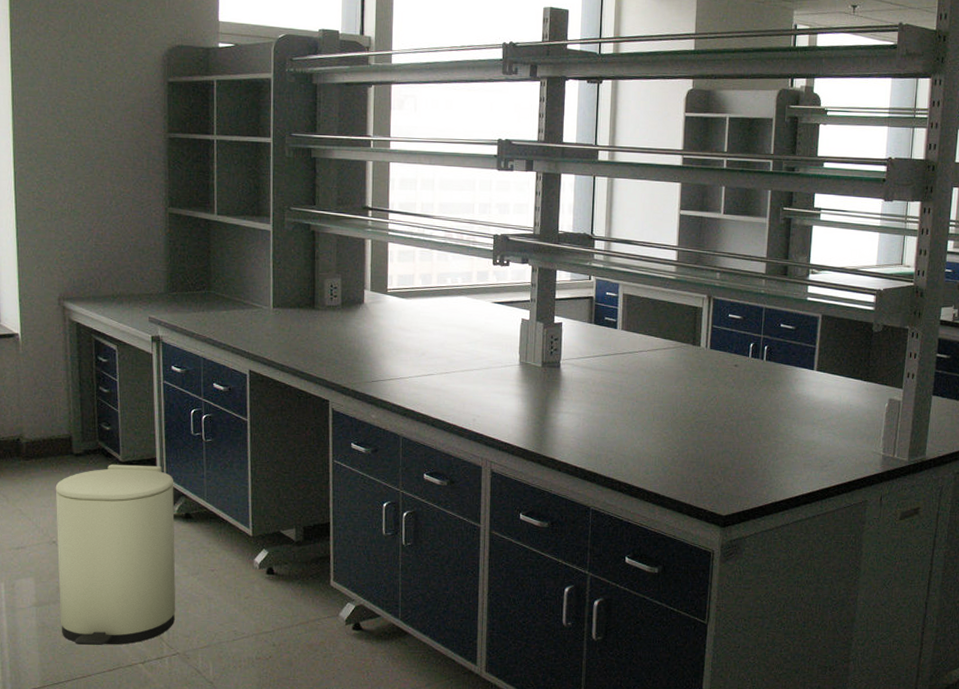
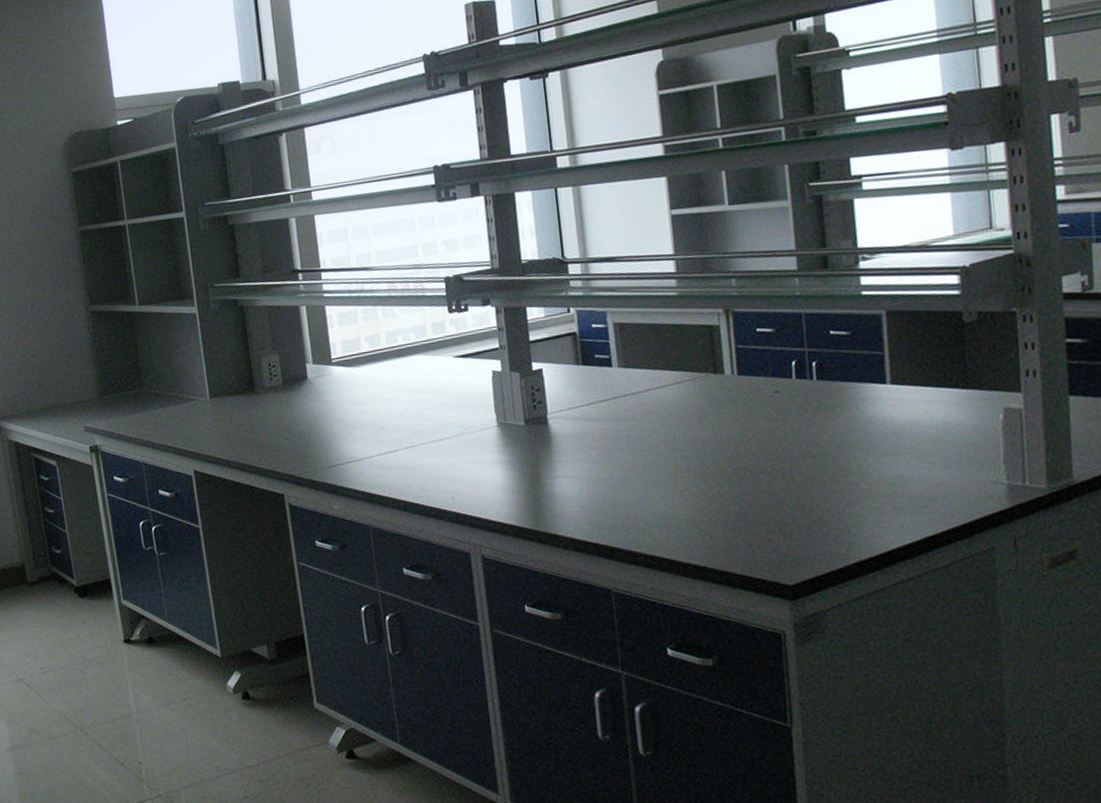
pedal bin: present [55,464,176,645] -> none [15,587,152,790]

